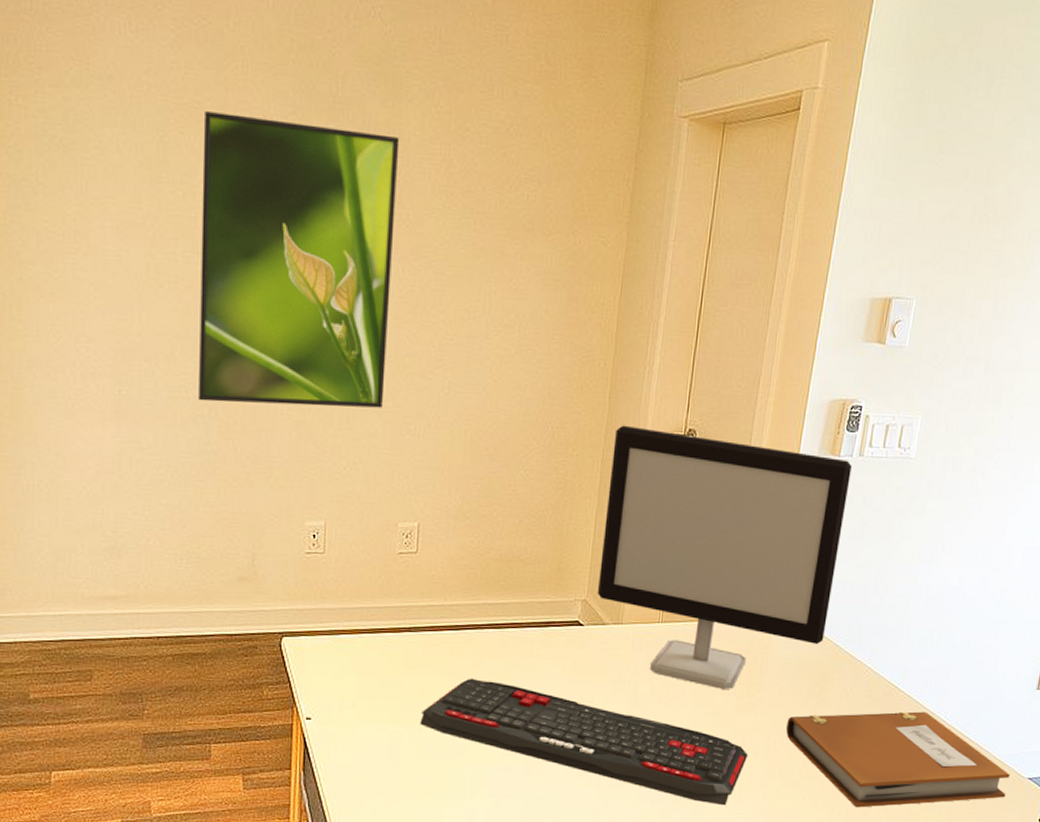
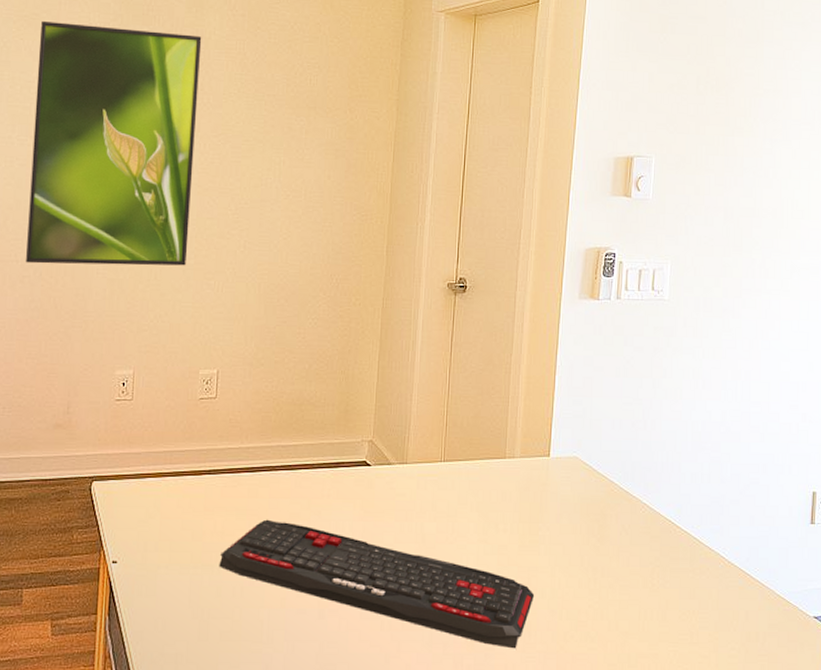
computer monitor: present [597,425,852,690] -> none [382,276,611,529]
notebook: present [786,711,1010,808] -> none [570,548,795,650]

